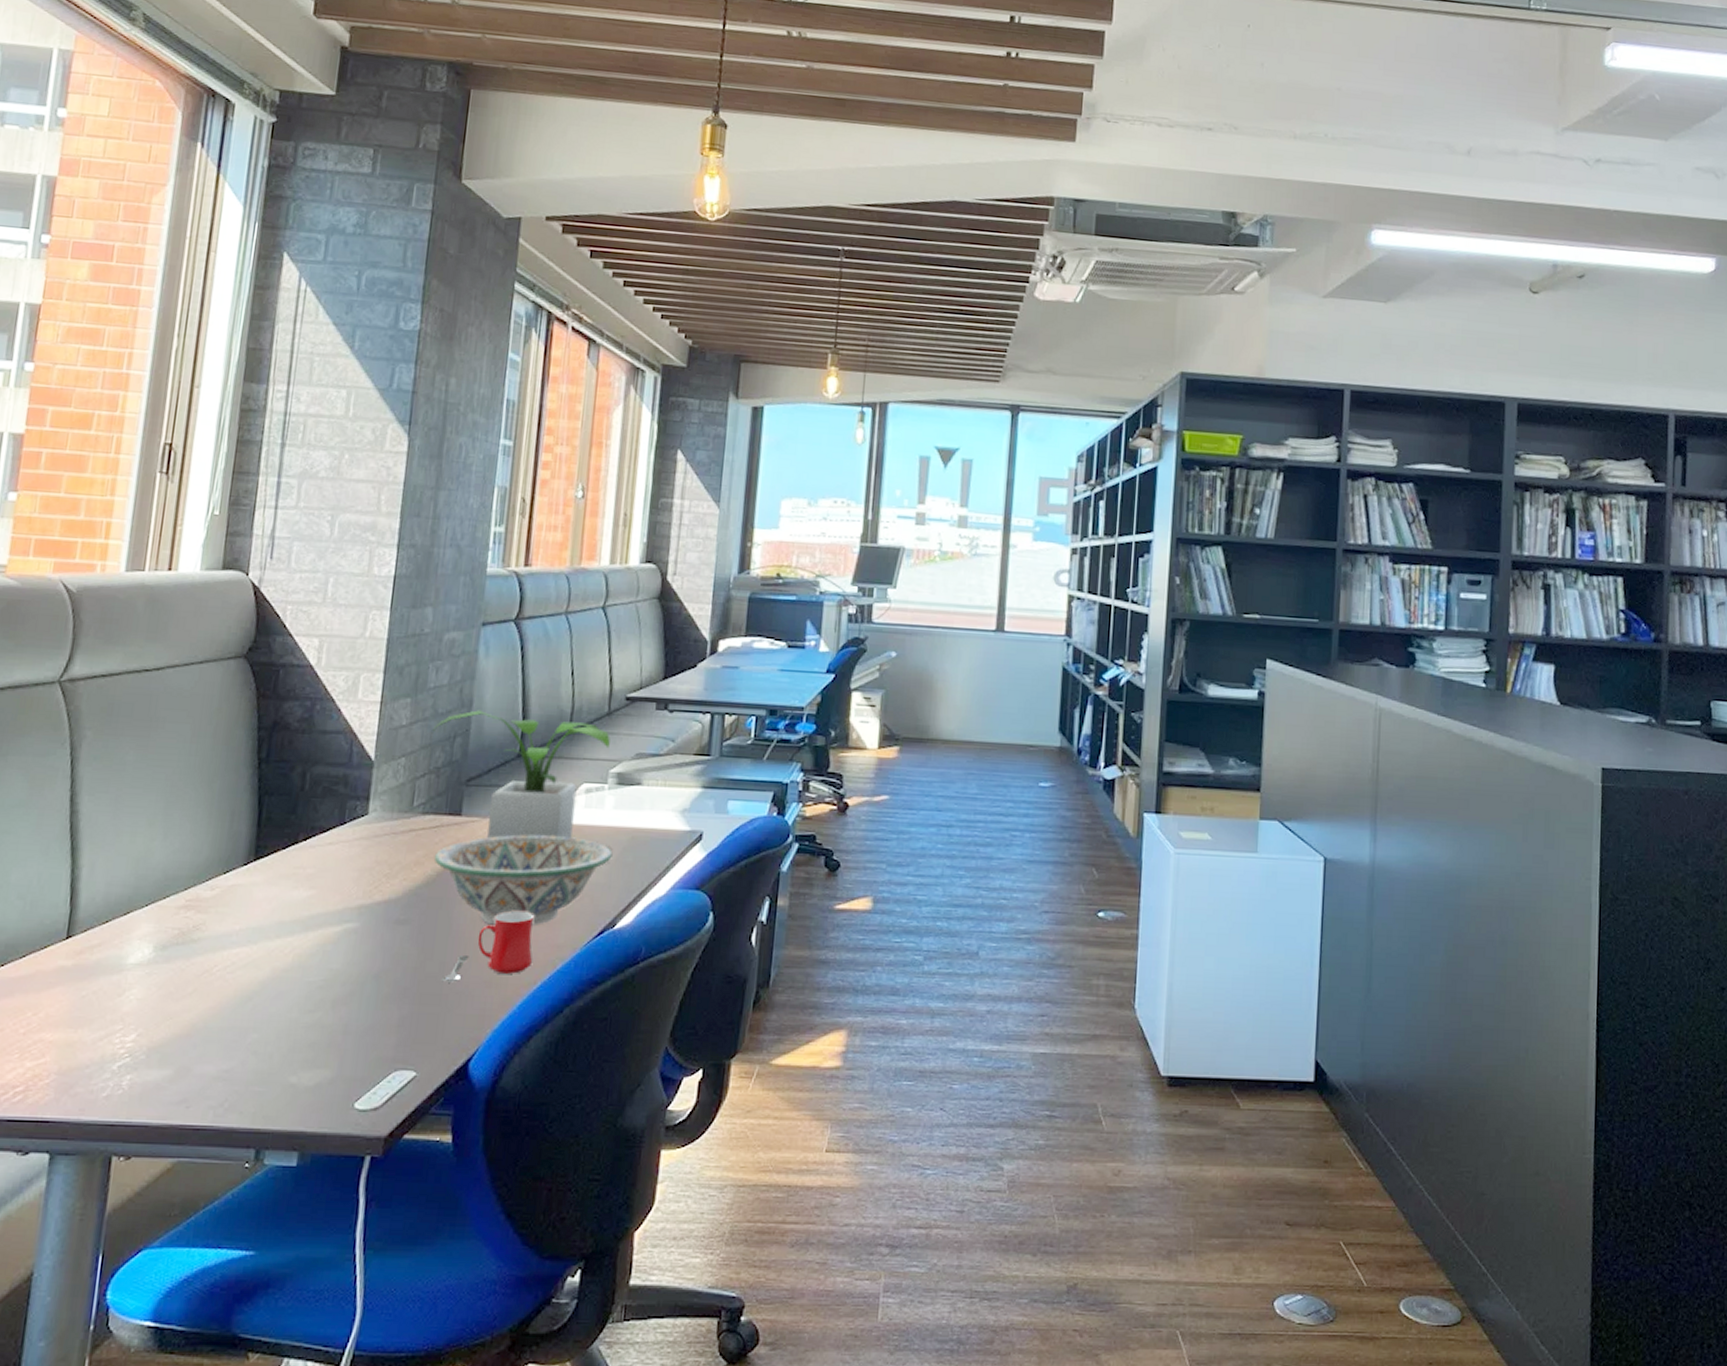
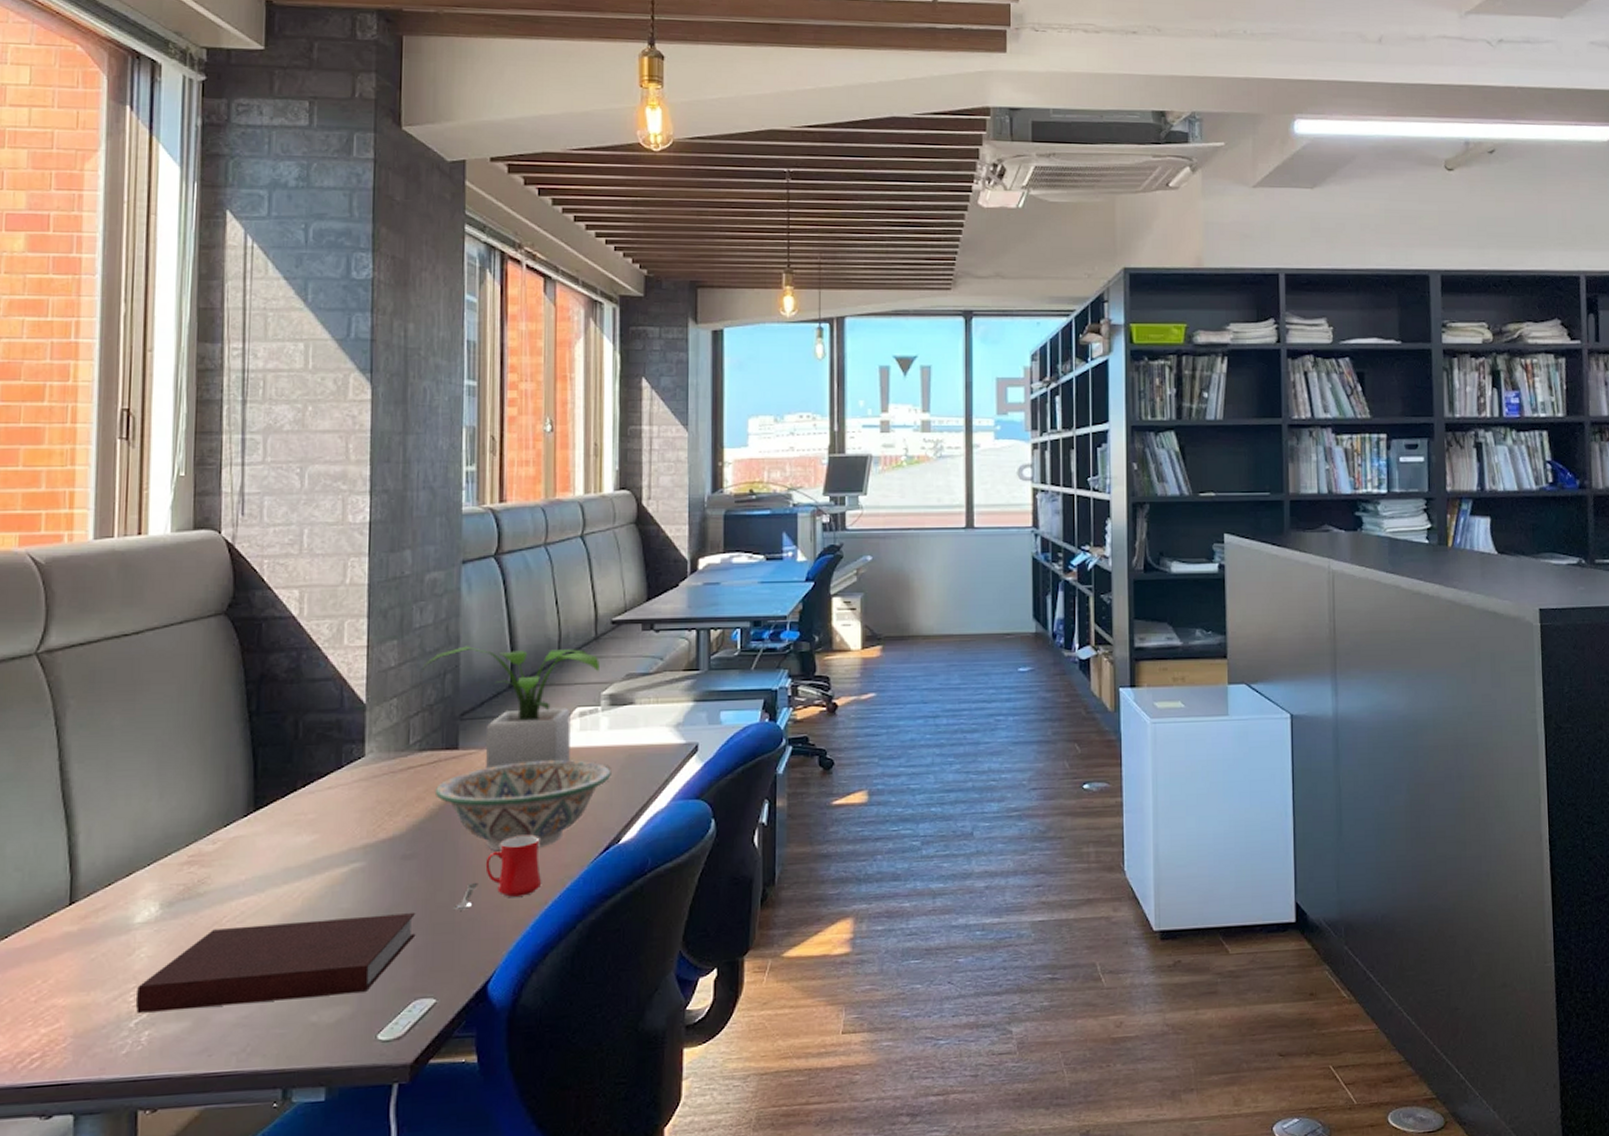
notebook: none [120,977,405,1058] -> present [135,913,416,1013]

